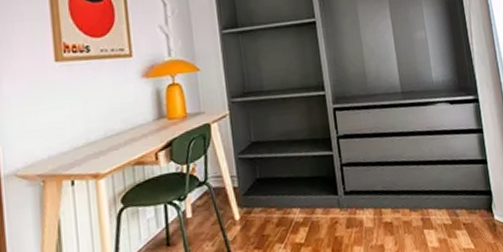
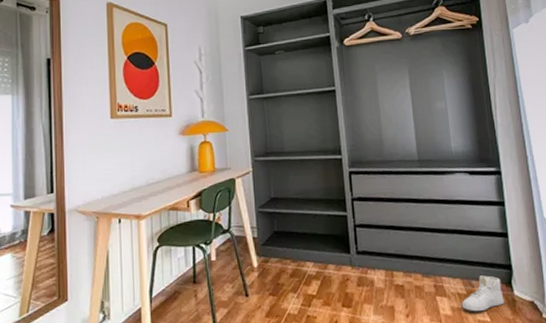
sneaker: none [447,203,487,241] -> present [461,275,505,312]

